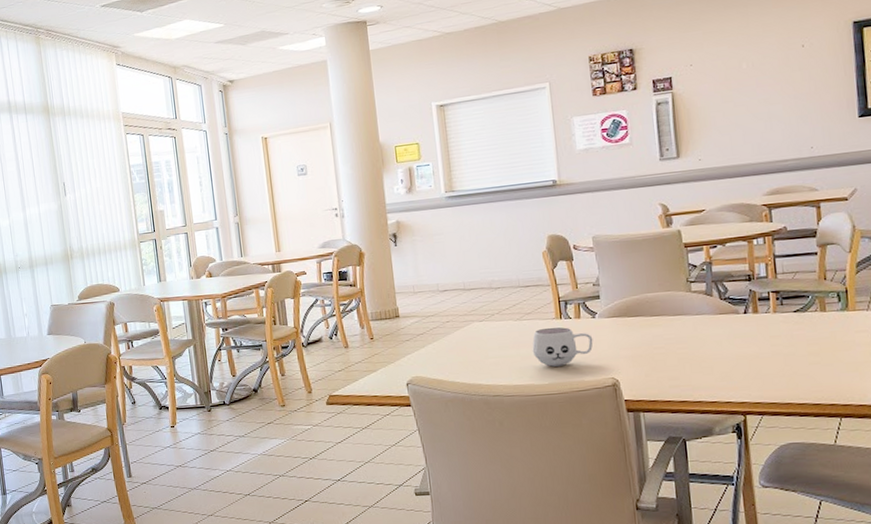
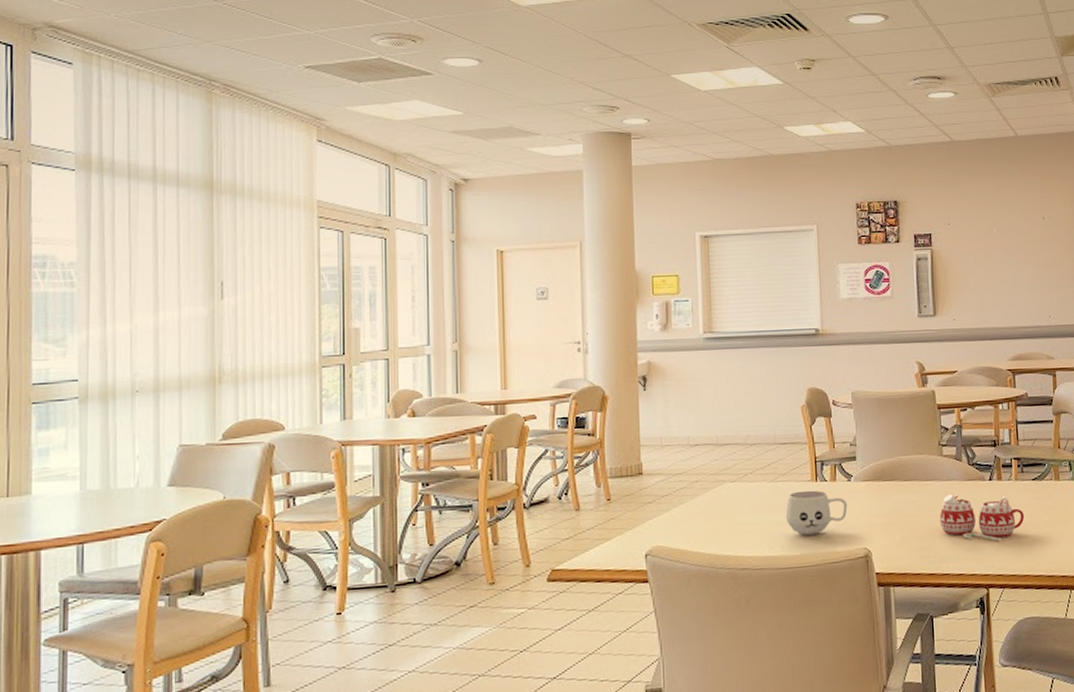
mug: none [689,327,786,372] -> present [939,493,1025,542]

